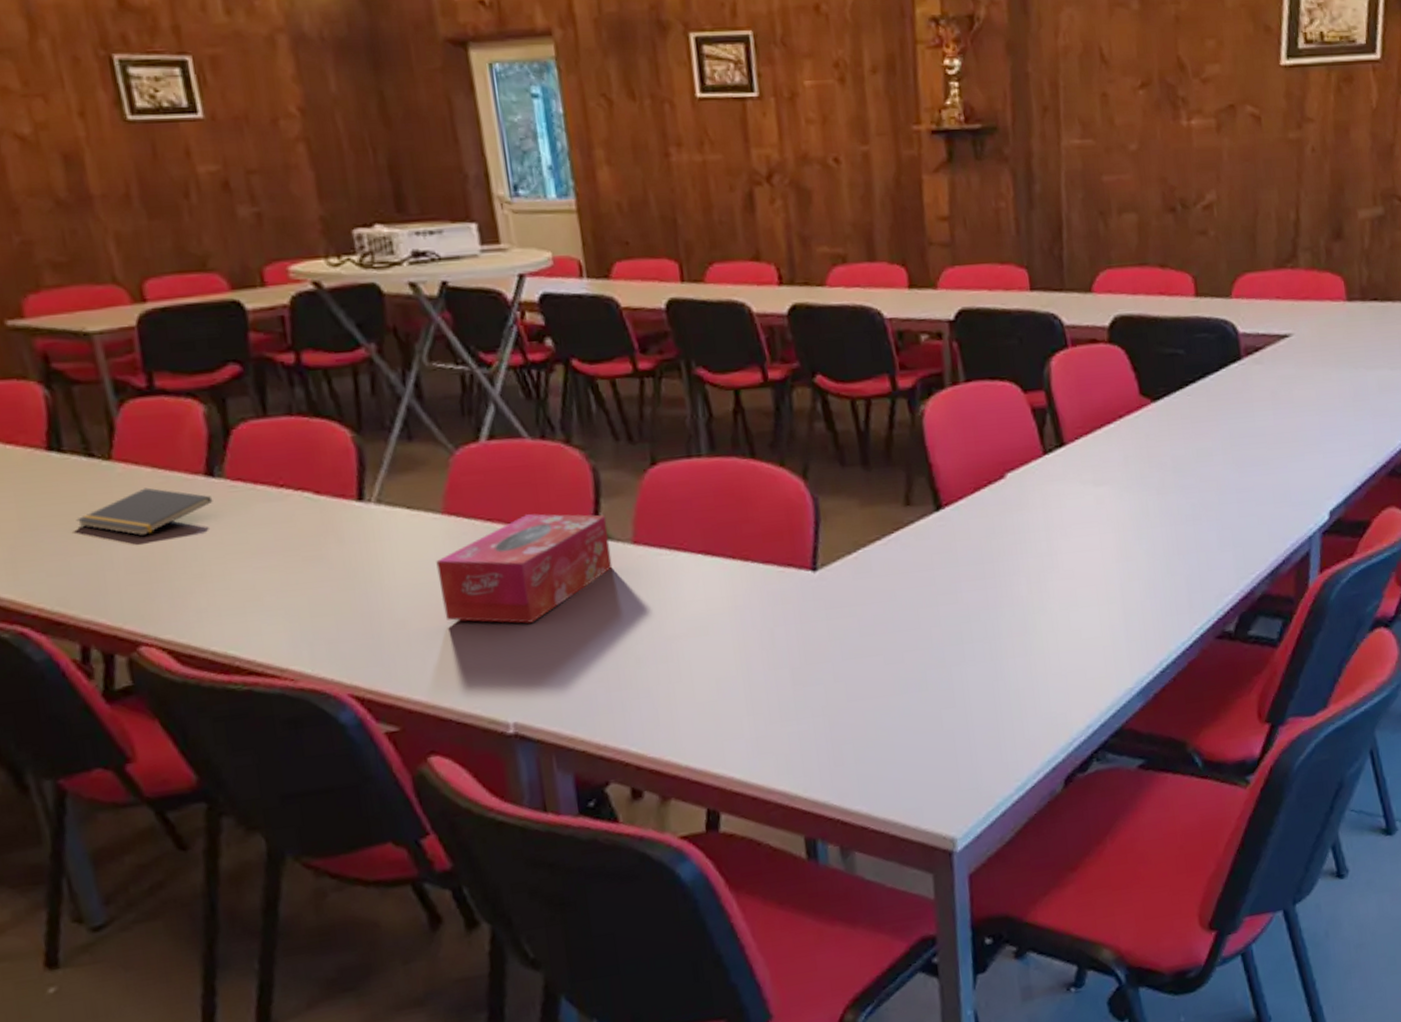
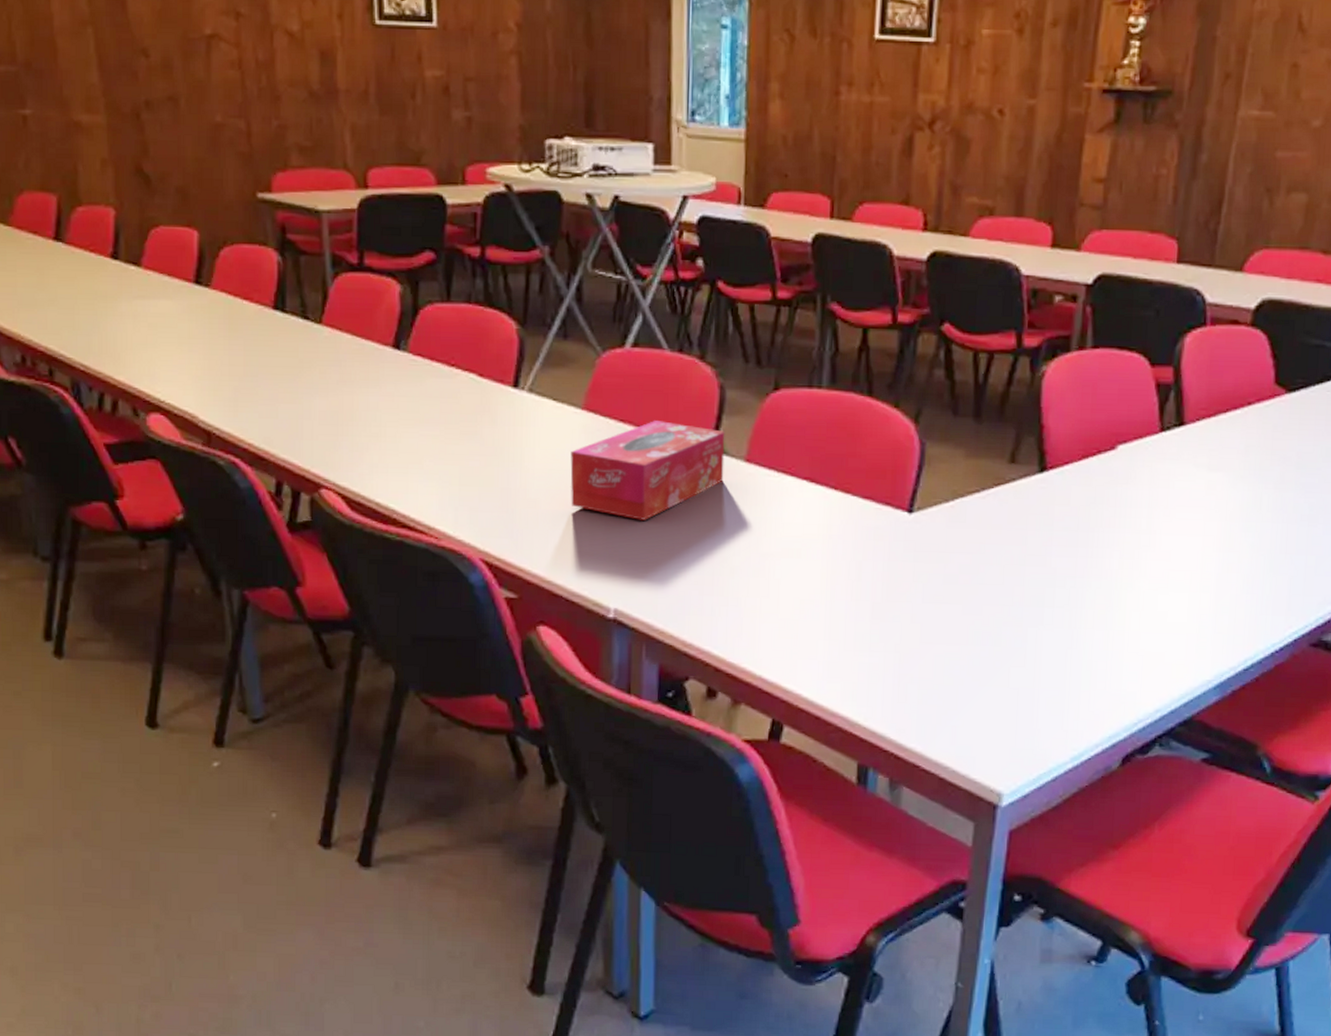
notepad: present [76,487,213,537] -> none [287,352,396,394]

